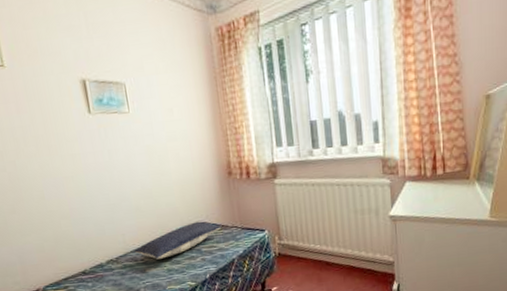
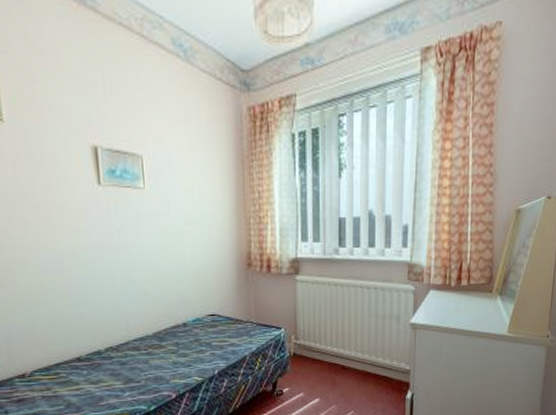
pillow: present [134,221,222,259] -> none [137,313,236,350]

